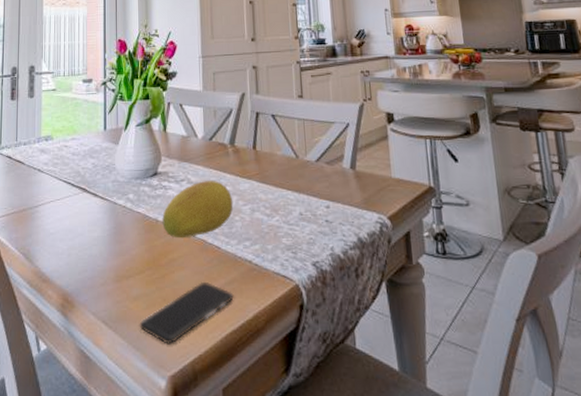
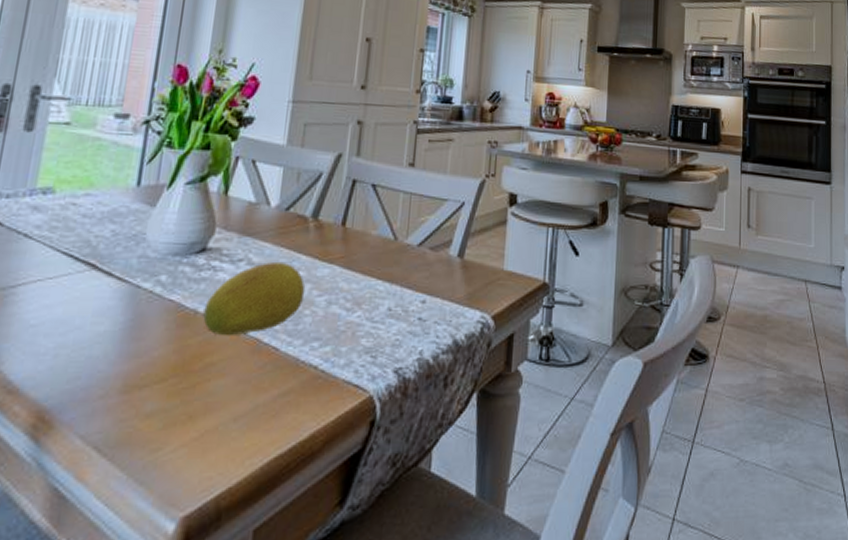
smartphone: present [139,282,234,345] -> none [148,394,287,476]

